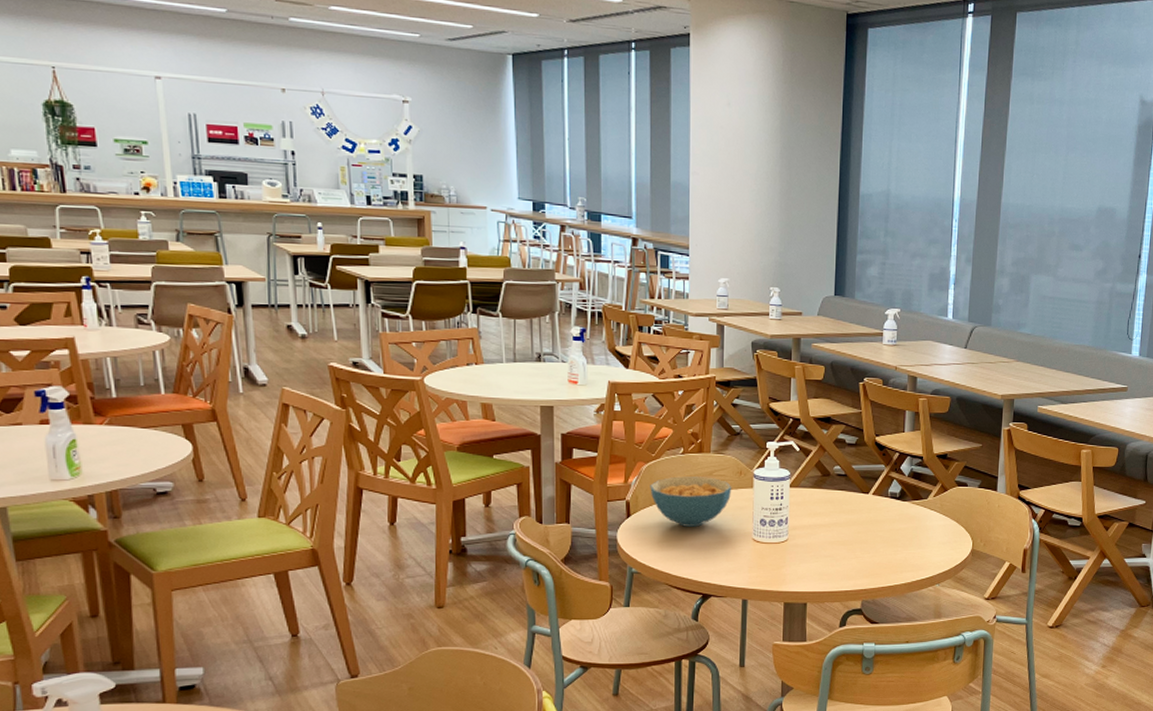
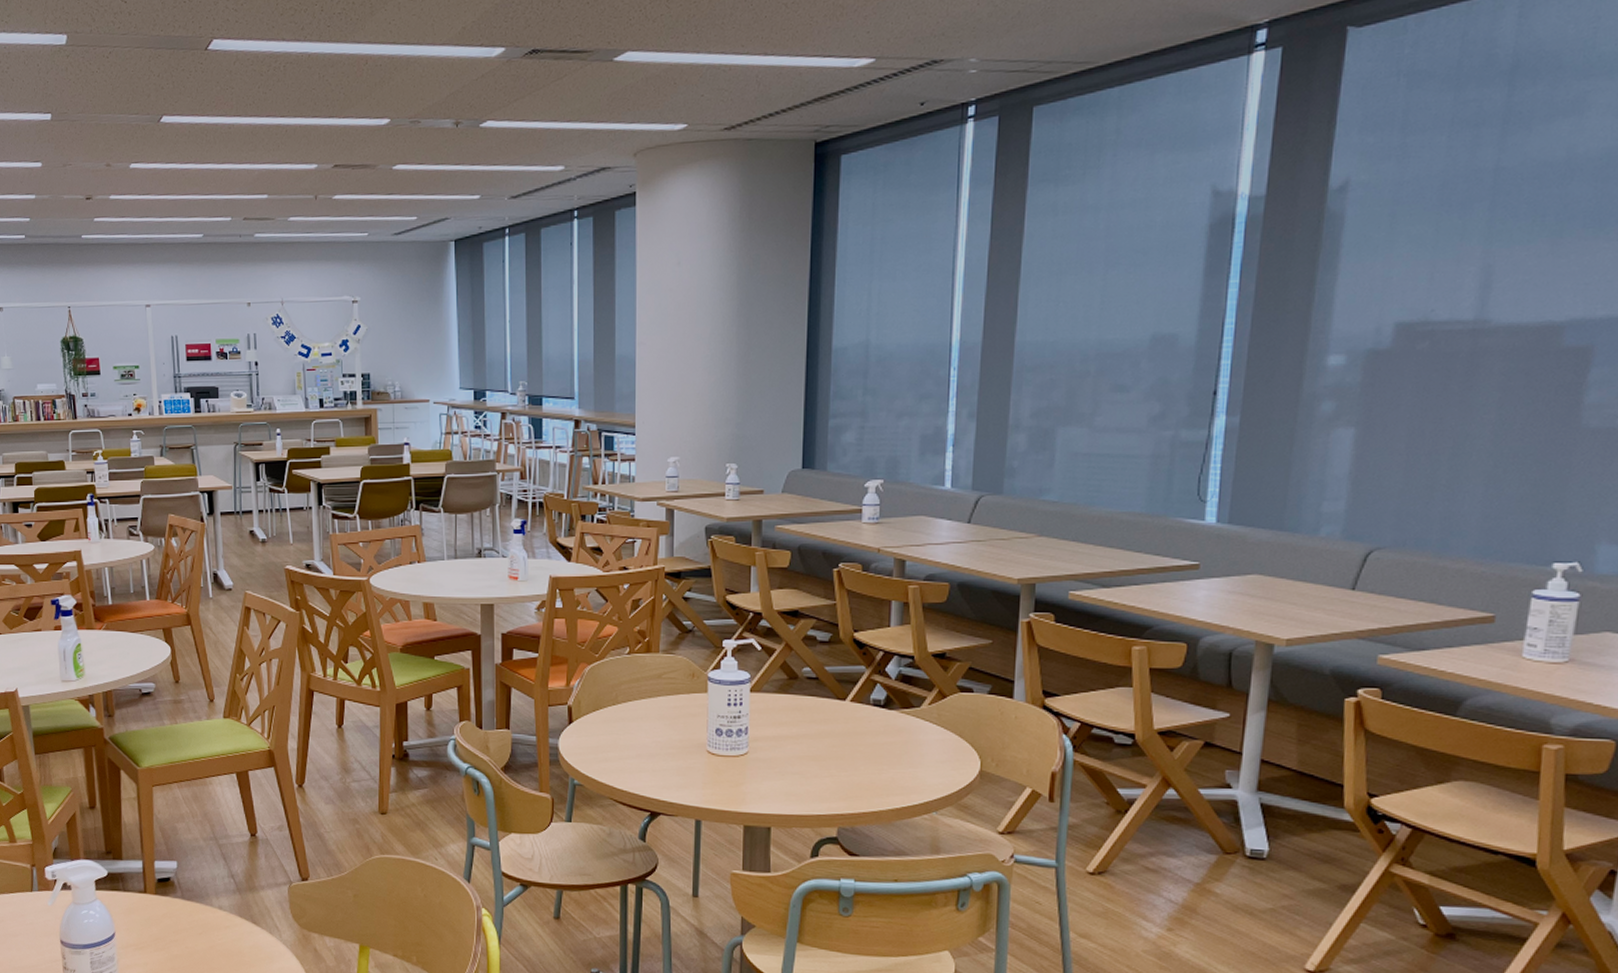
cereal bowl: present [650,476,732,527] -> none [593,679,684,736]

